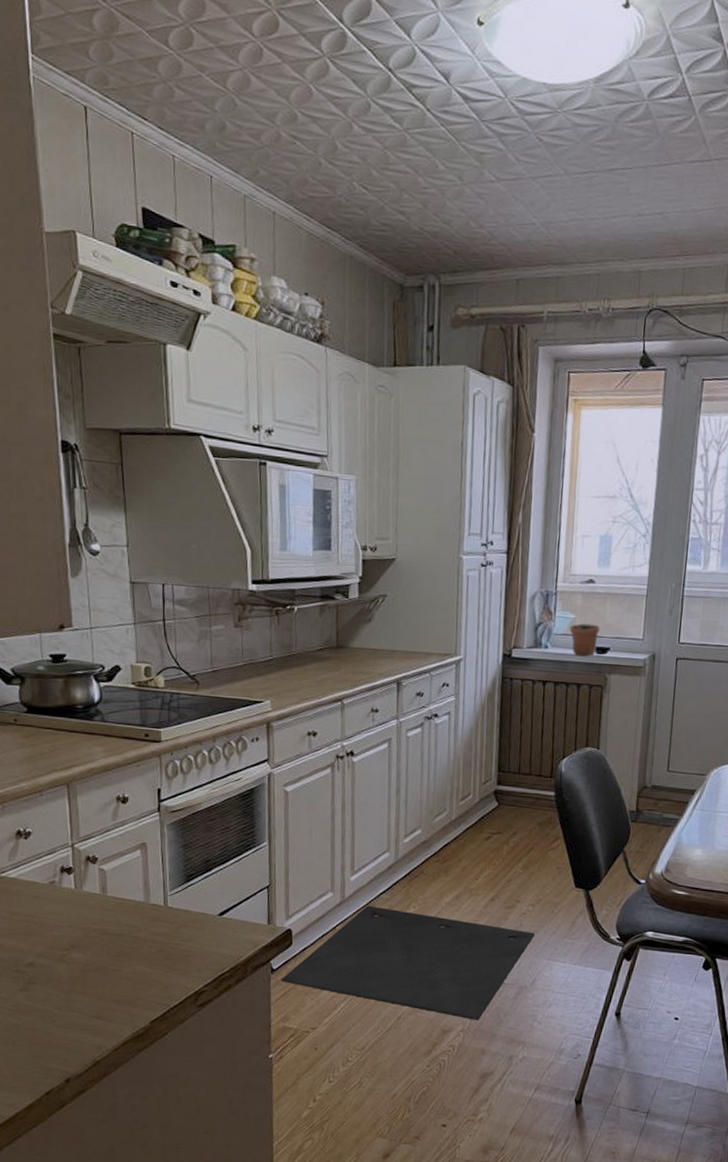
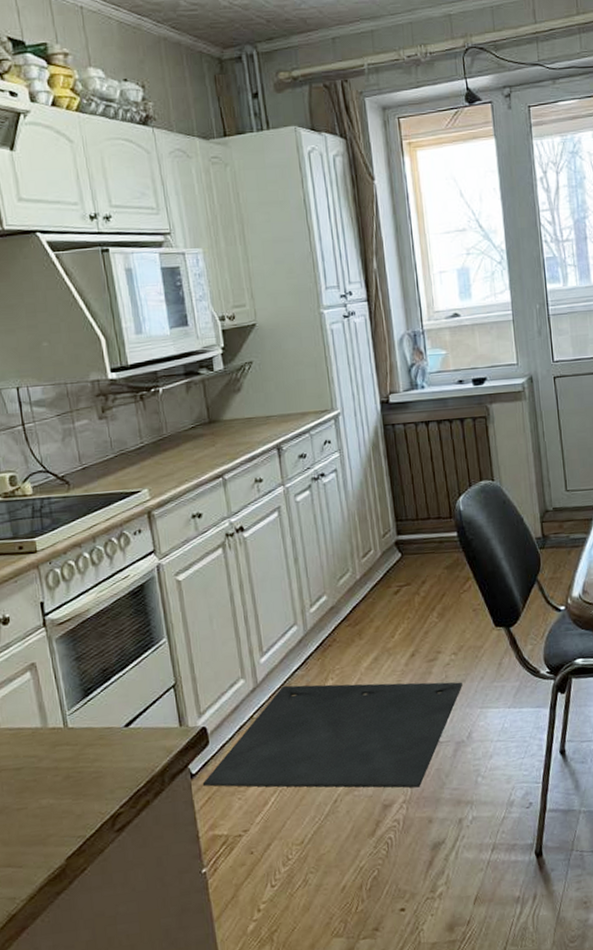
planter: present [569,623,600,656] -> none [442,357,474,390]

